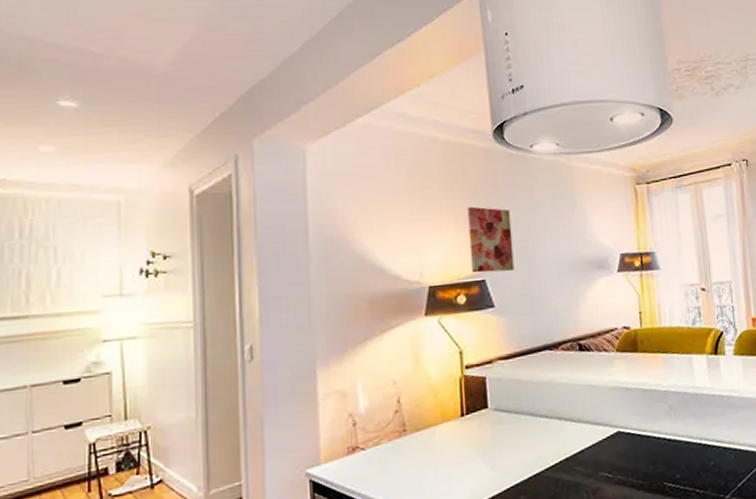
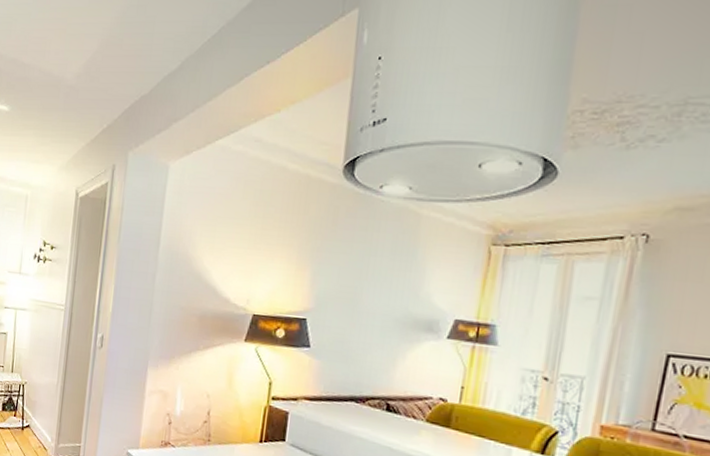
wall art: present [467,206,515,273] -> none [295,242,345,316]

